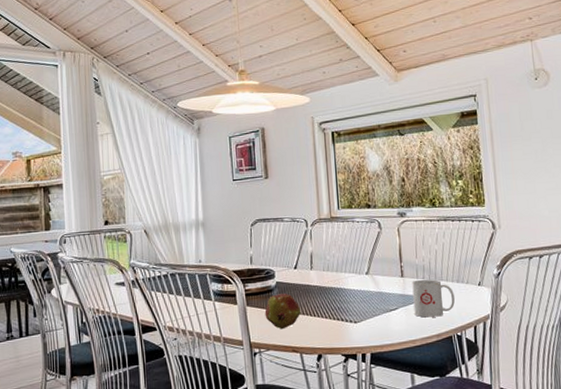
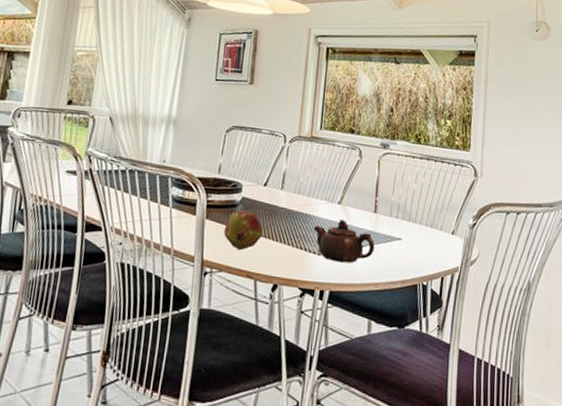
teapot: none [346,288,407,327] -> present [313,220,375,263]
mug: present [412,279,456,318] -> none [382,218,427,262]

